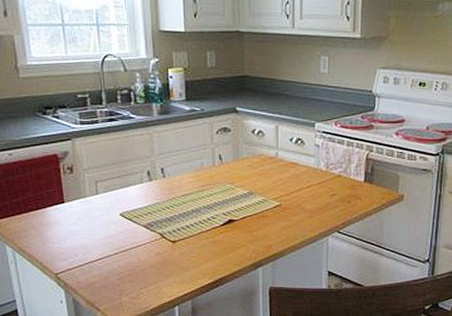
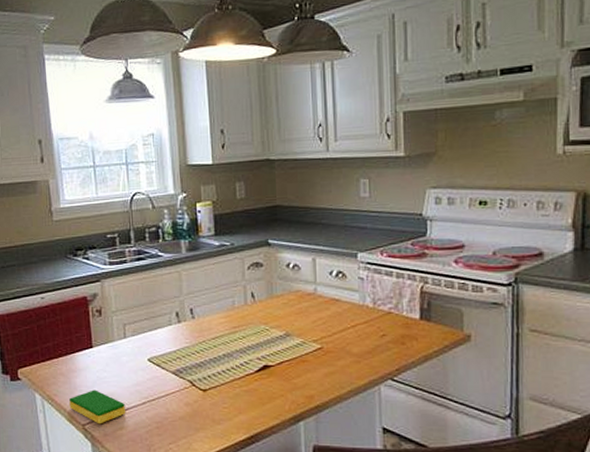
dish sponge: none [40,242,98,273] -> present [68,390,125,424]

